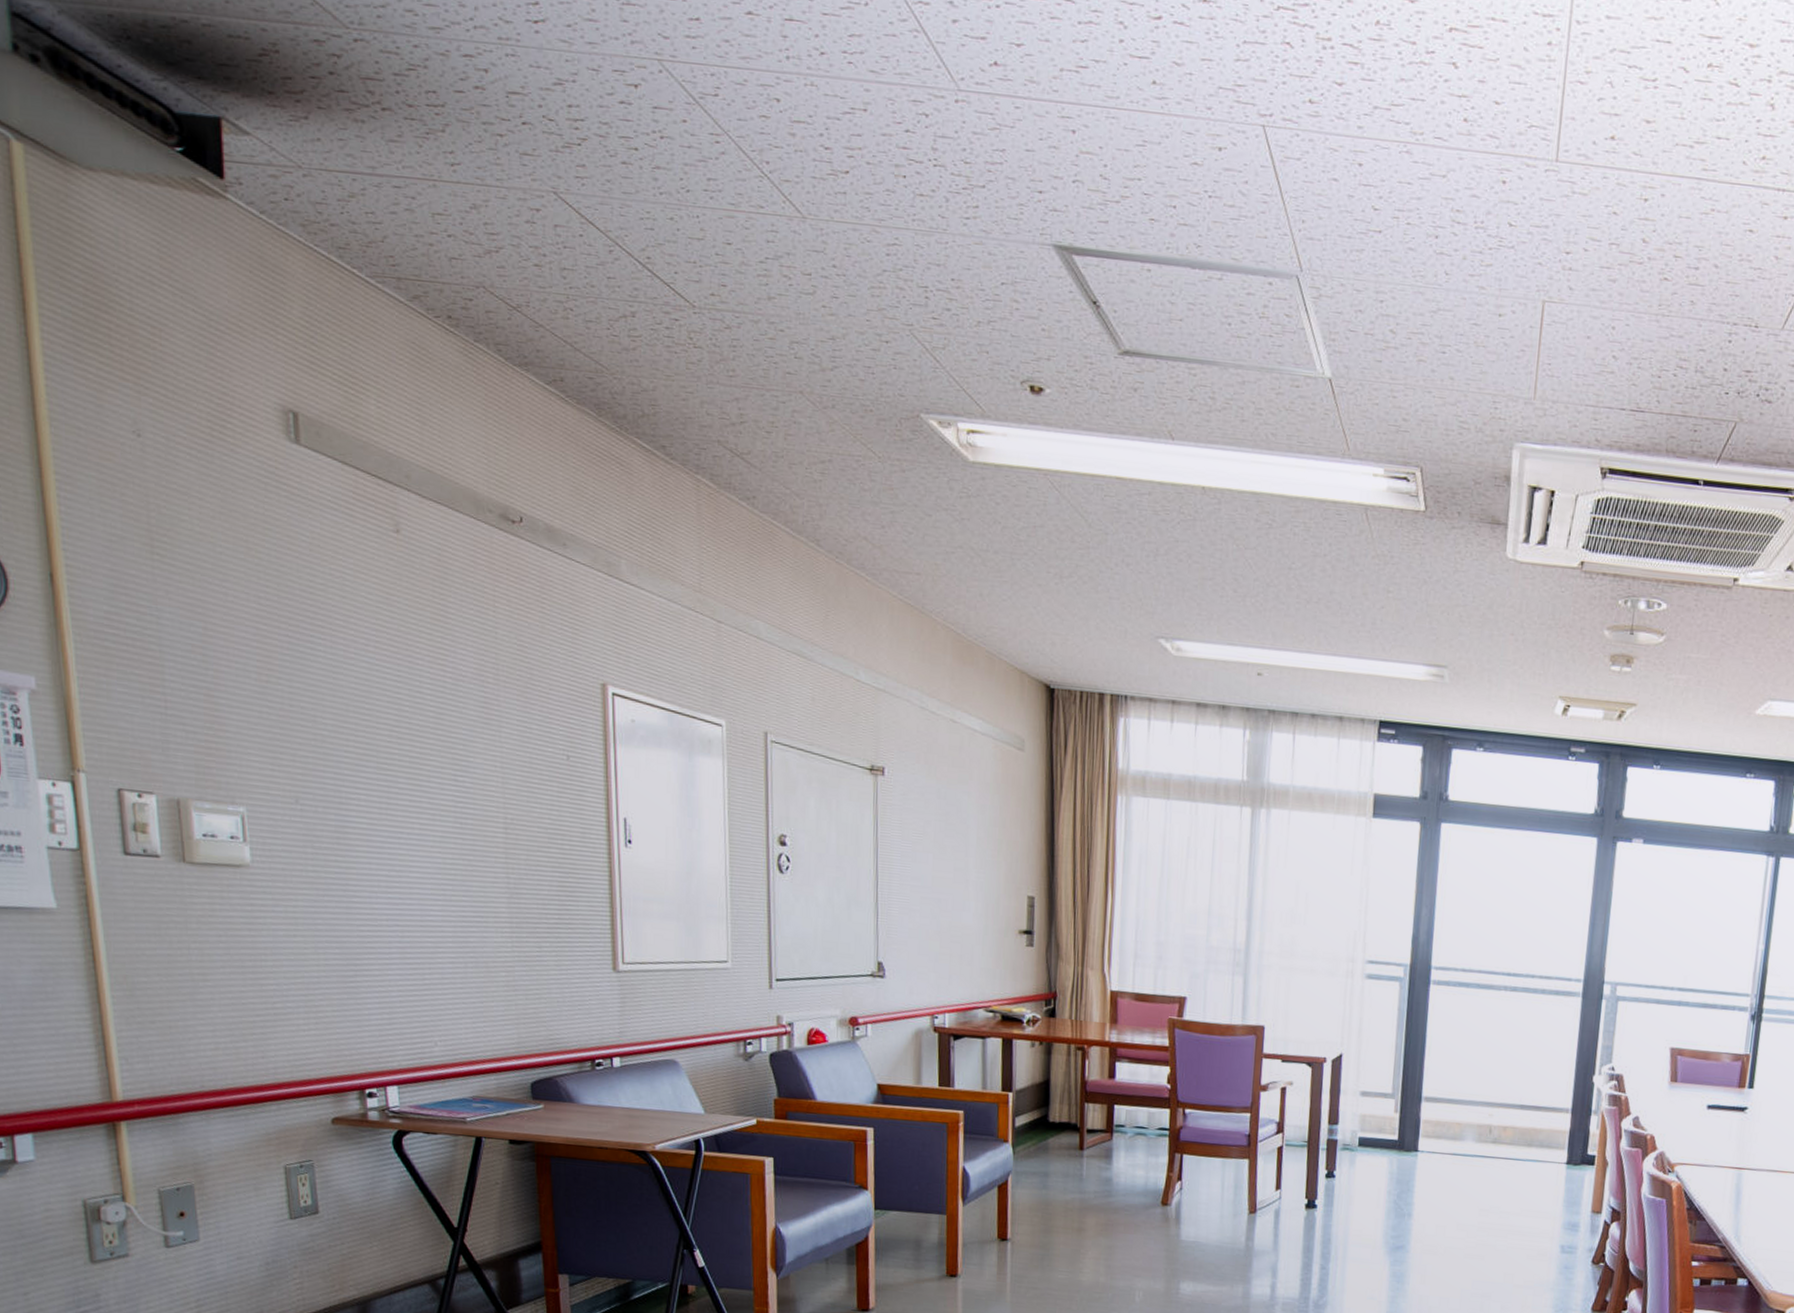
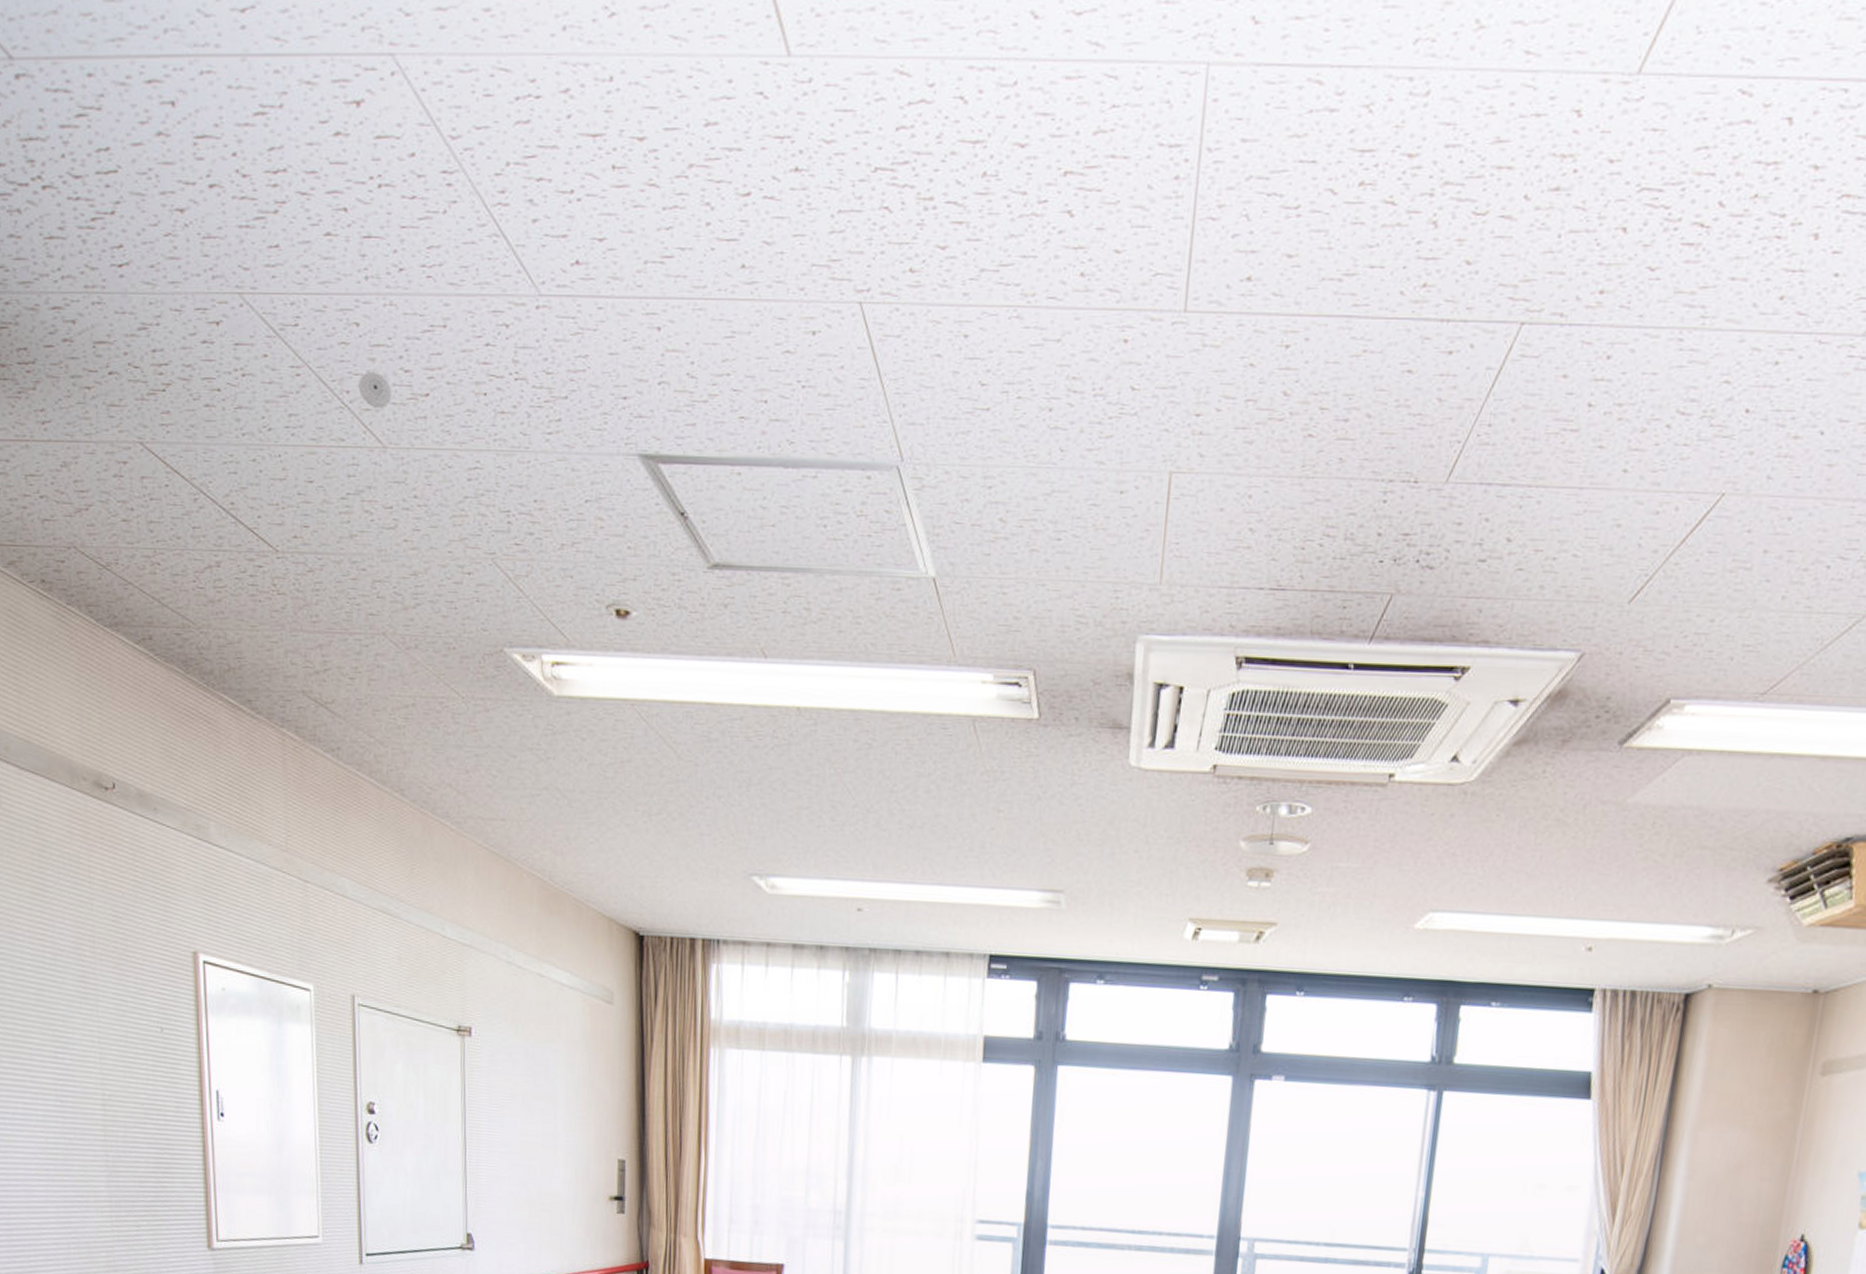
smoke detector: none [778,145,812,182] -> present [358,371,392,409]

